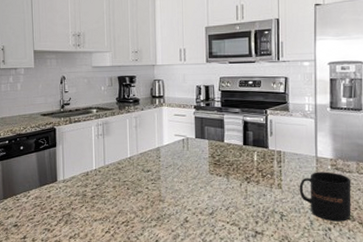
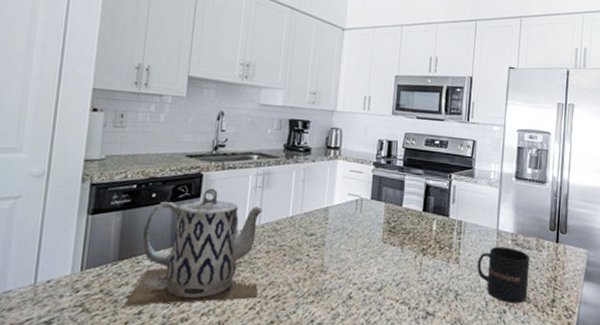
teapot: none [12,138,111,233] -> present [124,188,264,306]

